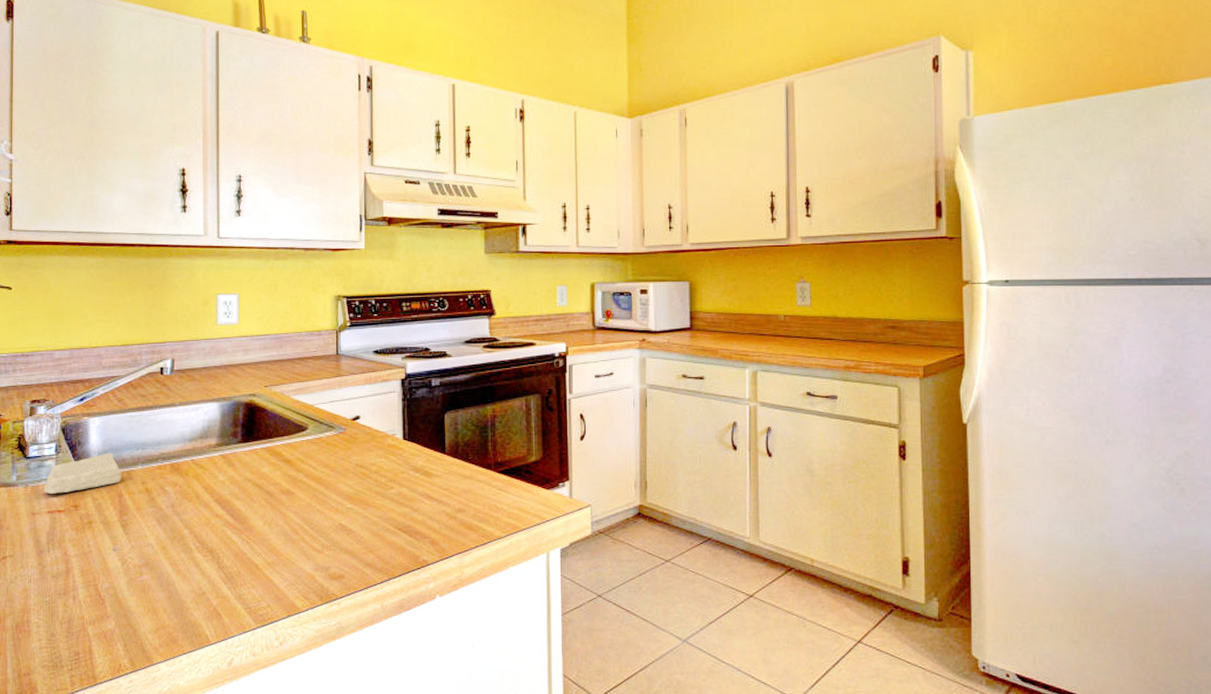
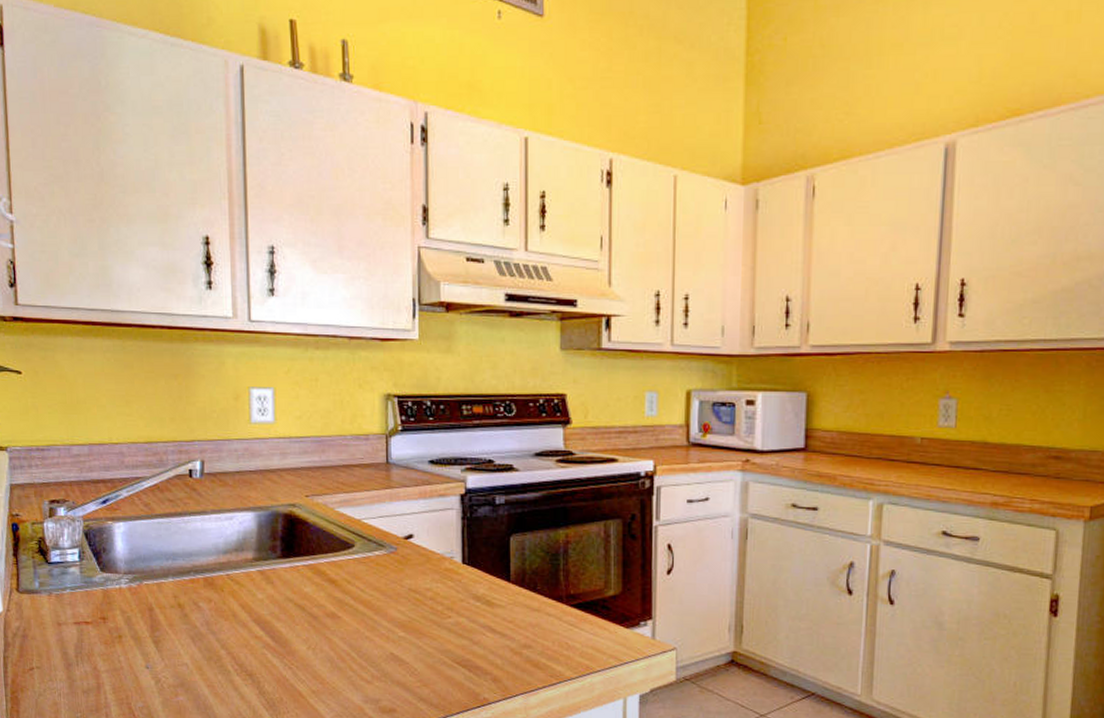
soap bar: present [43,453,121,494] -> none [68,562,151,604]

